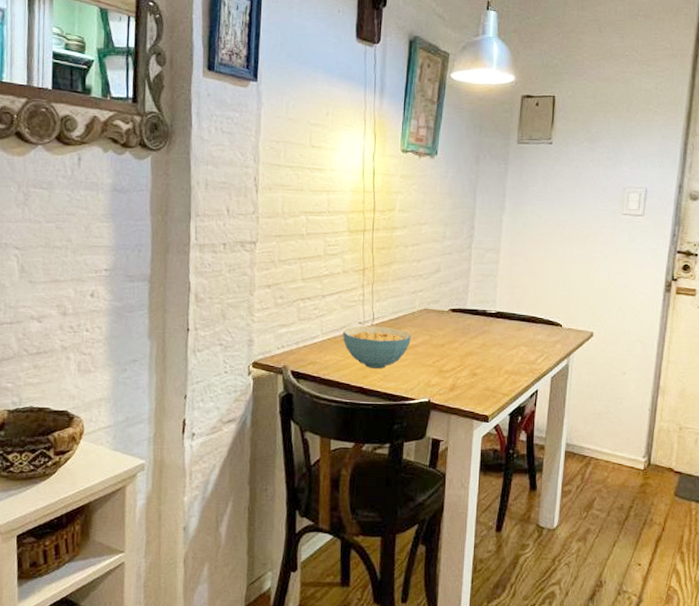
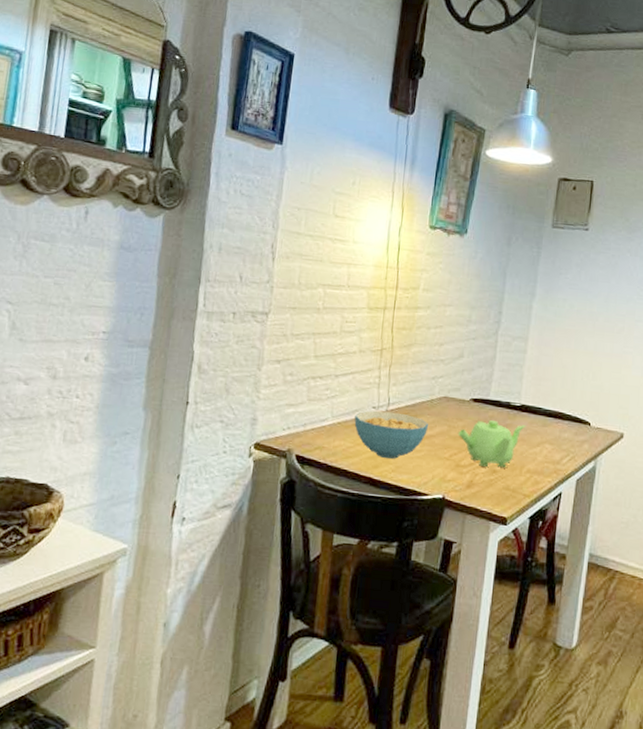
teapot: none [439,328,502,371] -> present [457,420,526,468]

